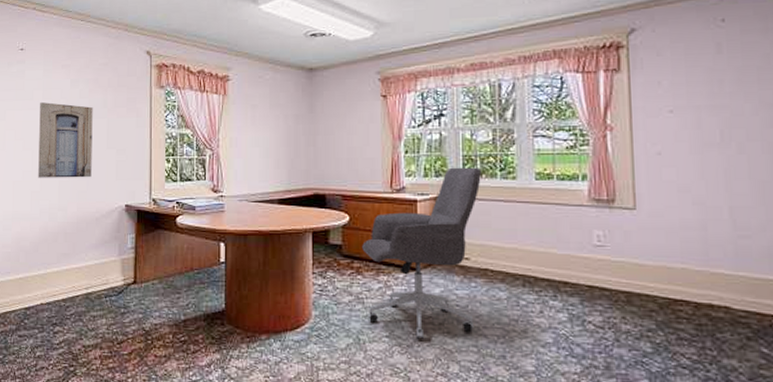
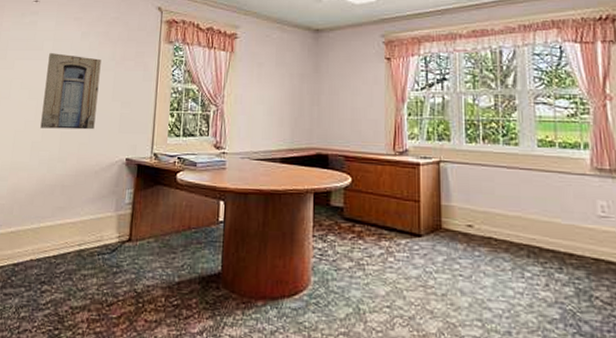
office chair: present [362,167,481,340] -> none [364,131,484,312]

